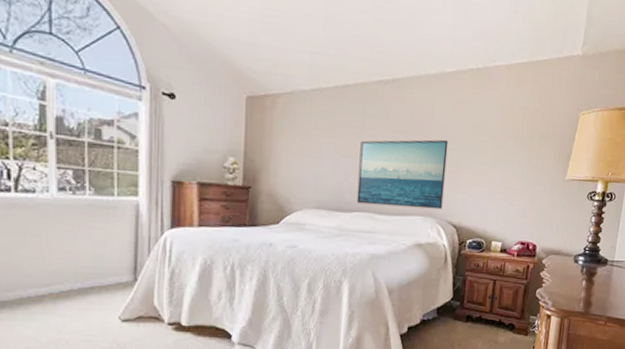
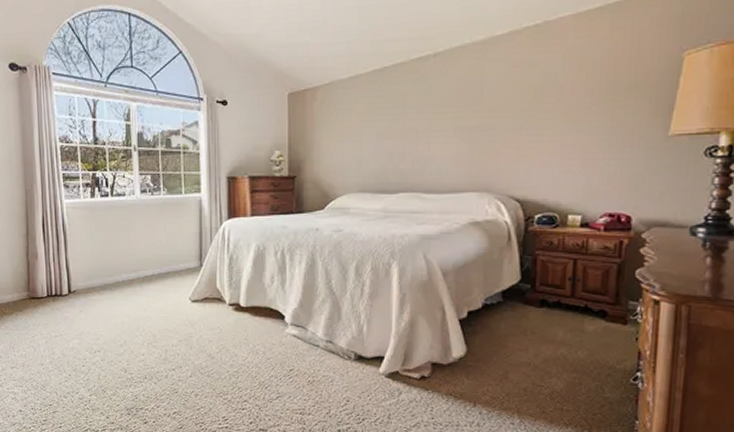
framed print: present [356,139,449,210] -> none [402,107,504,184]

